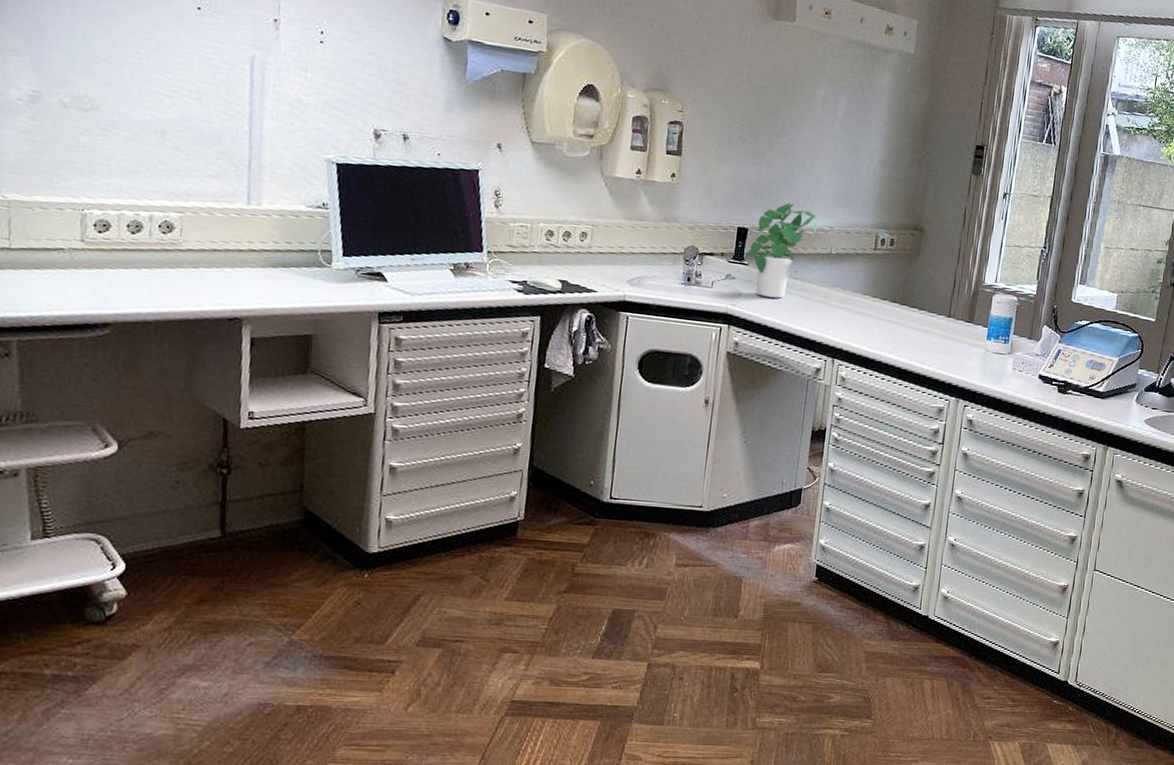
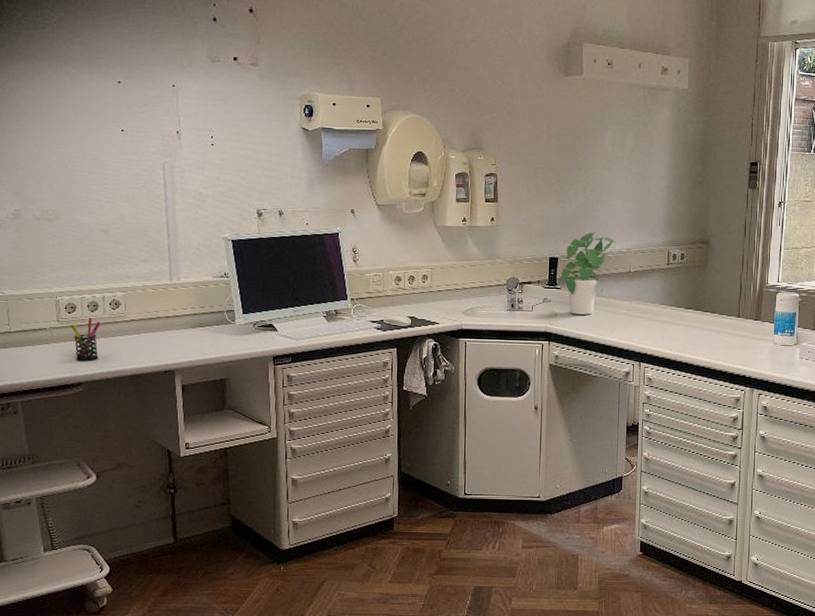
pen holder: none [100,241,144,297] -> present [71,318,101,361]

